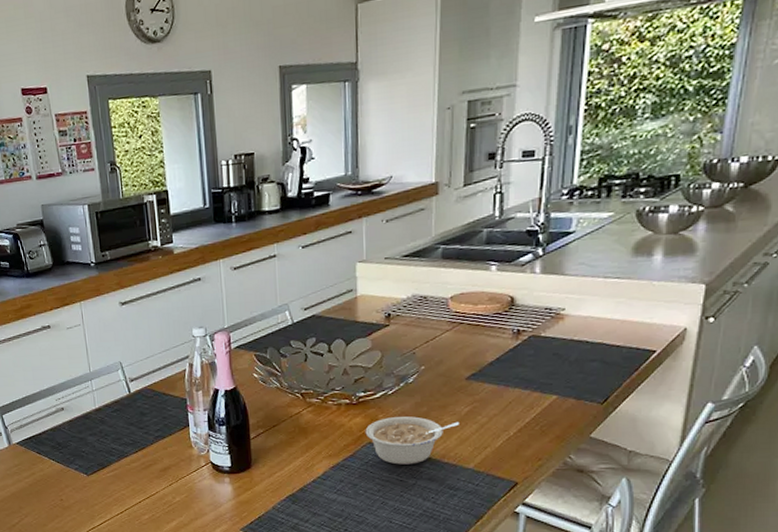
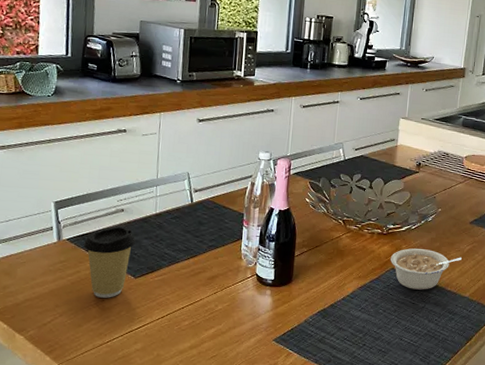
coffee cup: none [32,425,82,497] -> present [83,226,136,298]

